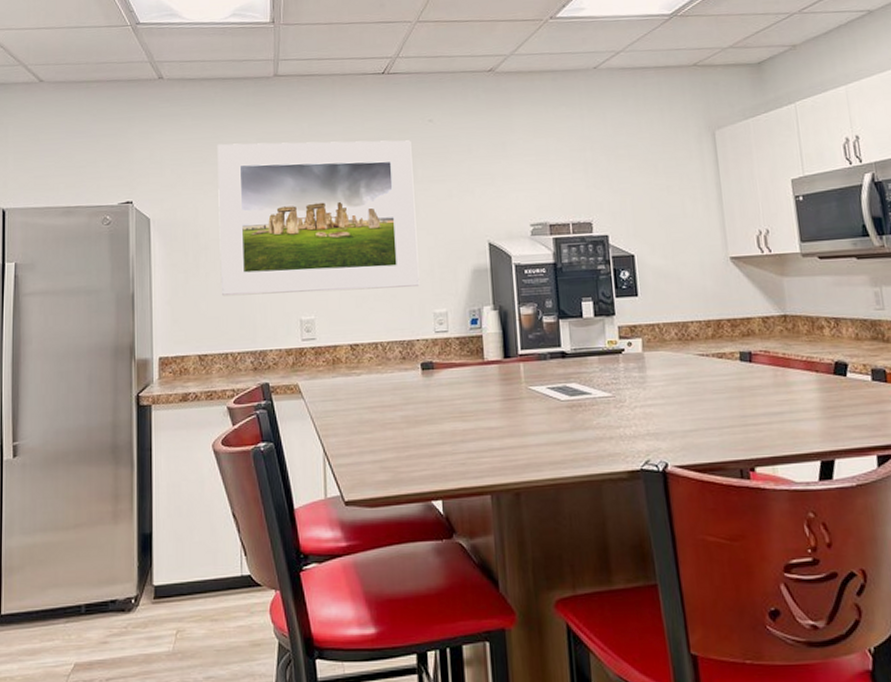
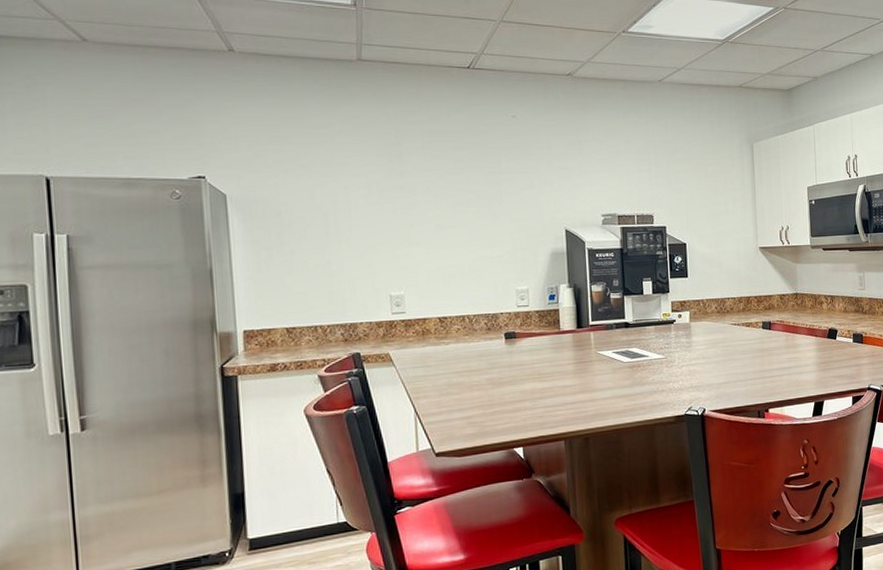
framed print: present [217,140,420,297] -> none [298,123,504,273]

